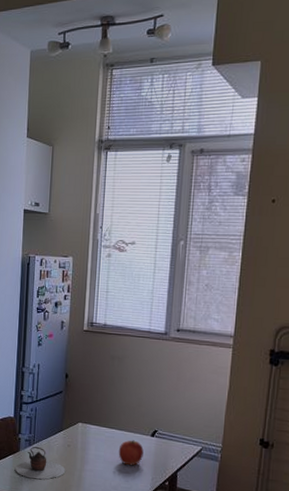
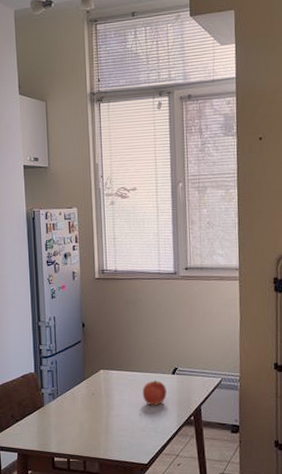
teapot: present [15,446,66,480] -> none [42,399,93,432]

